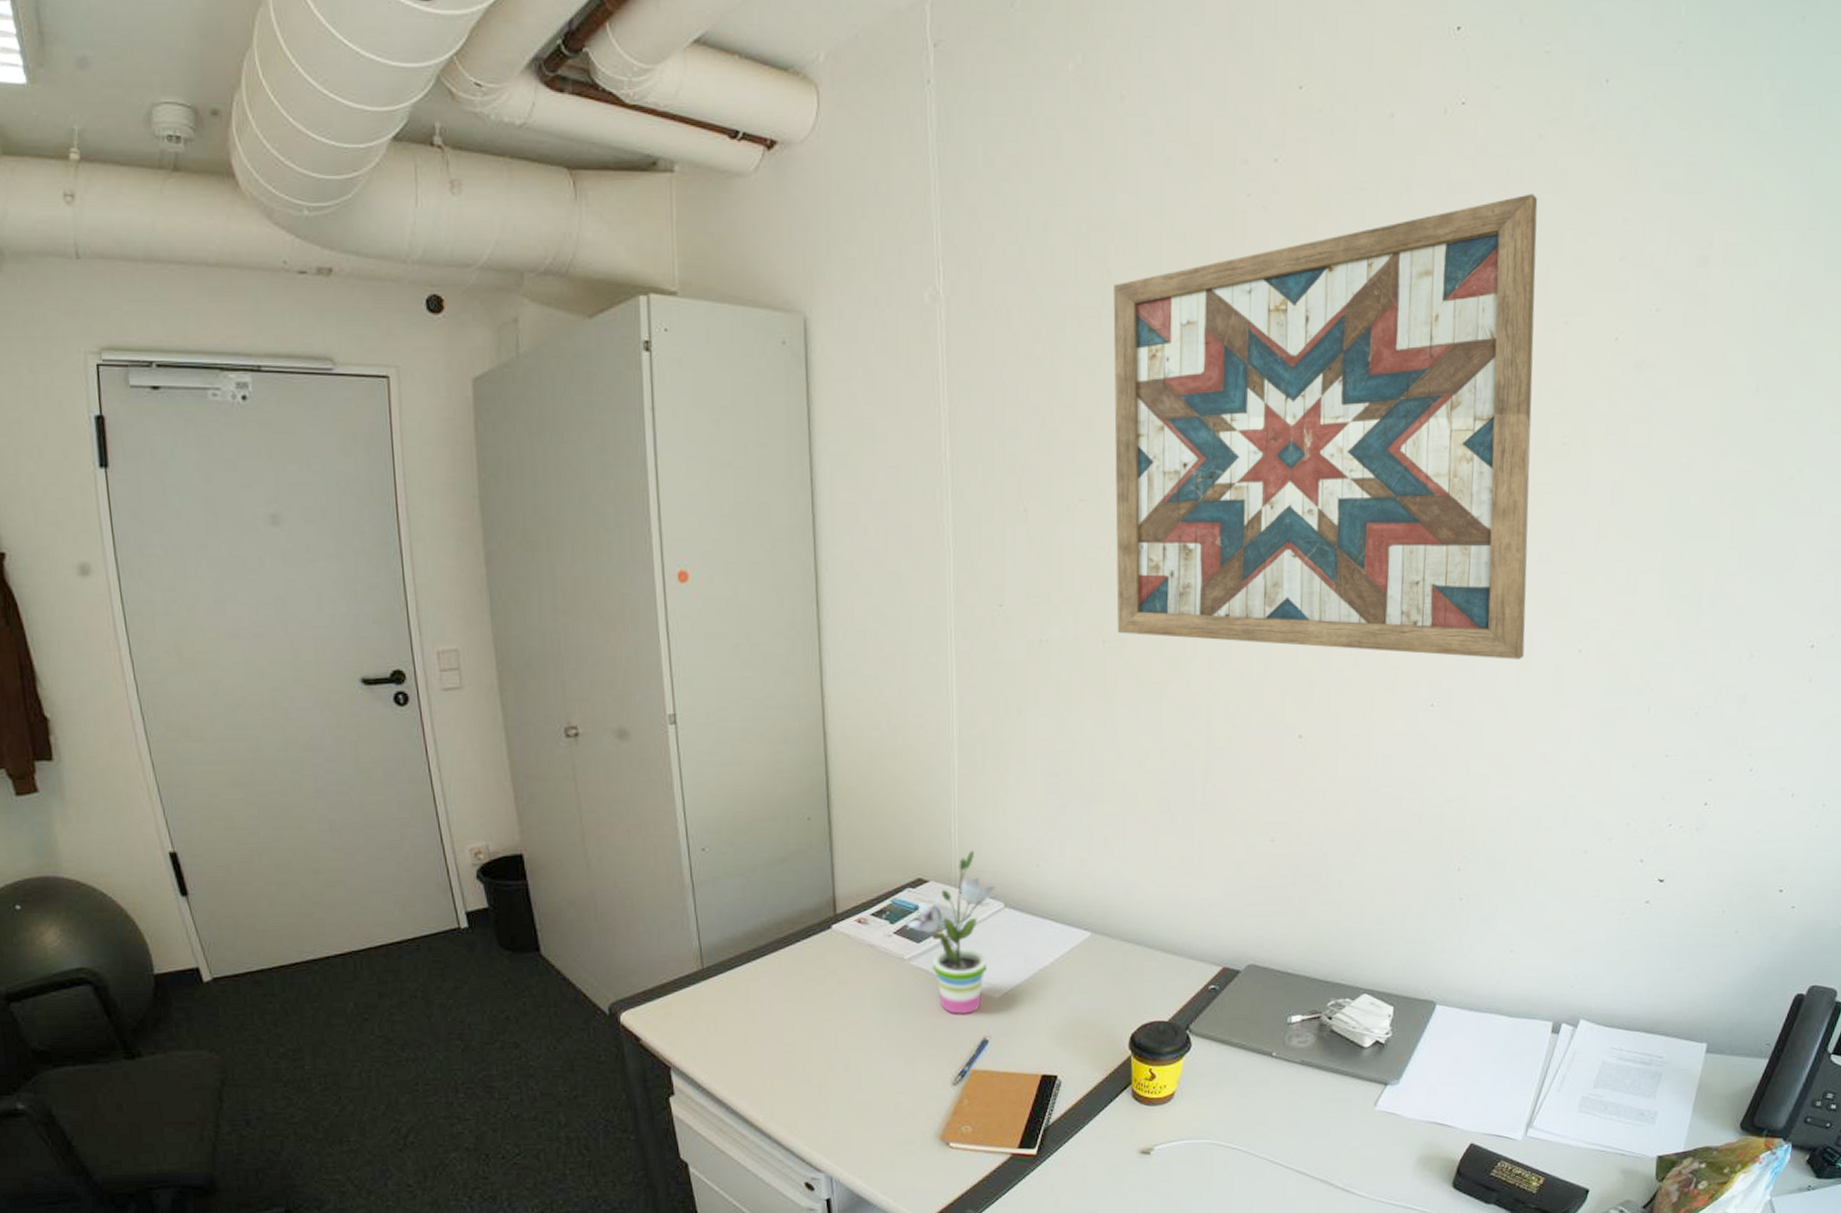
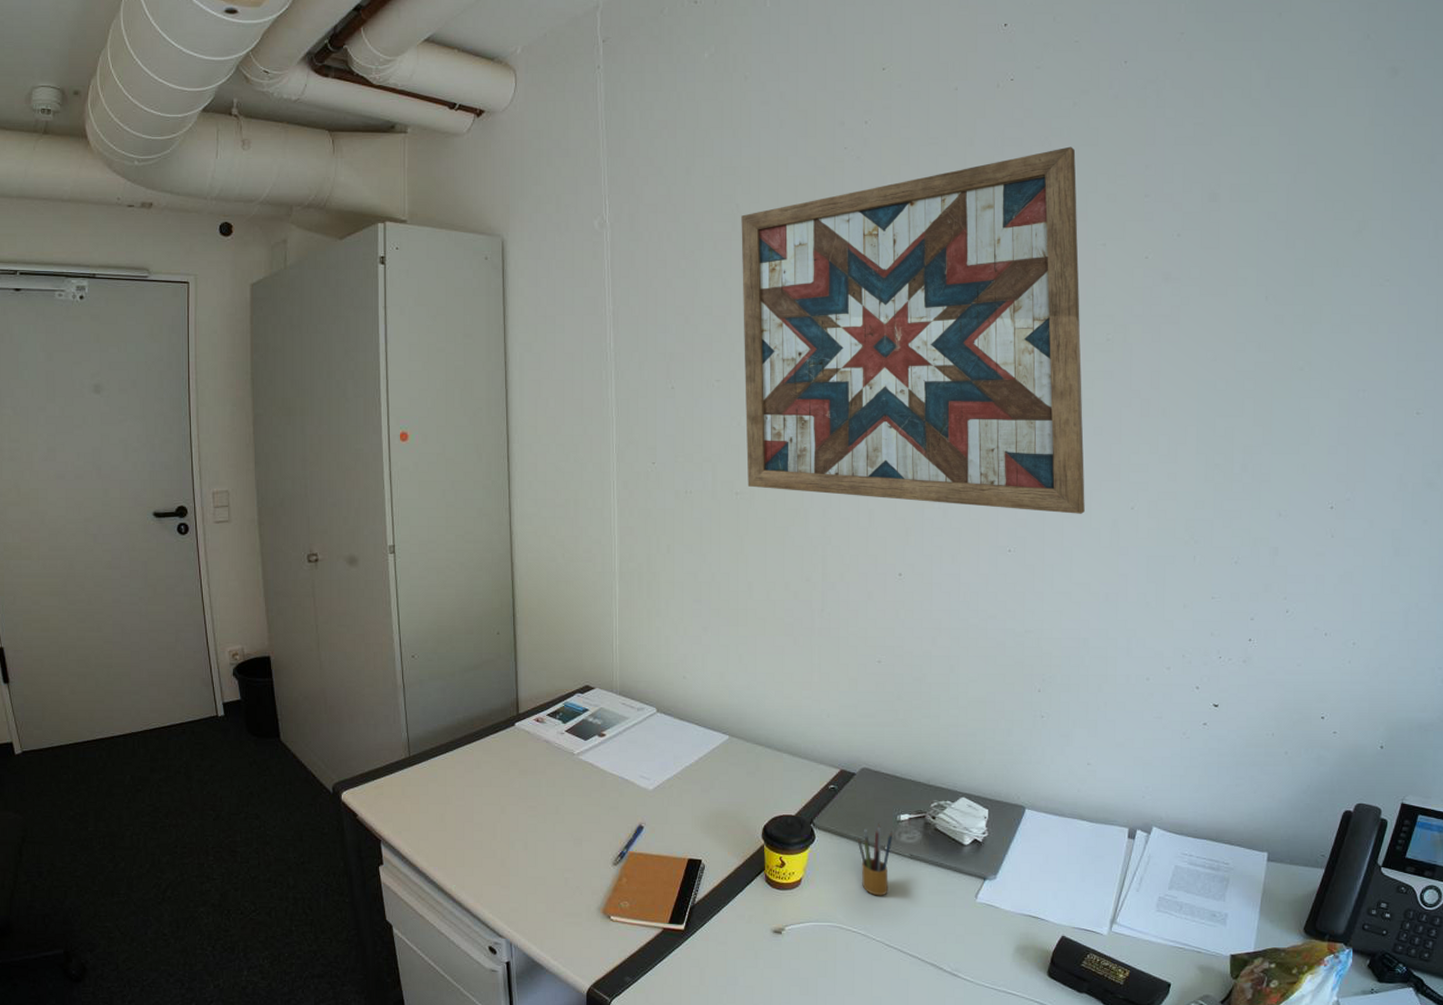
potted plant: present [906,851,996,1015] -> none [576,664,650,804]
pencil box: none [1240,1025,1283,1108] -> present [857,822,894,896]

